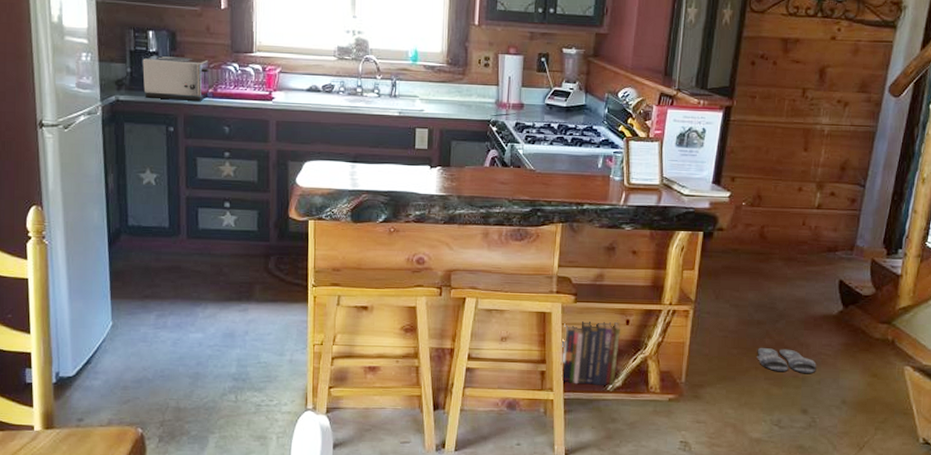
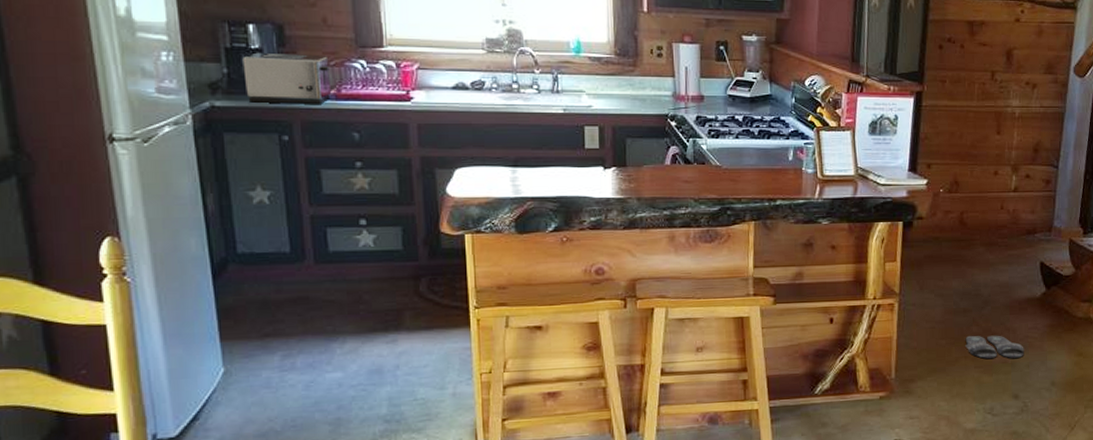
books: present [560,320,620,387] -> none [763,319,825,391]

